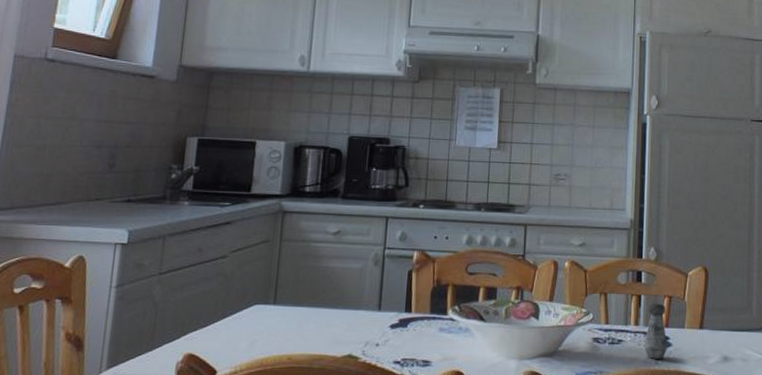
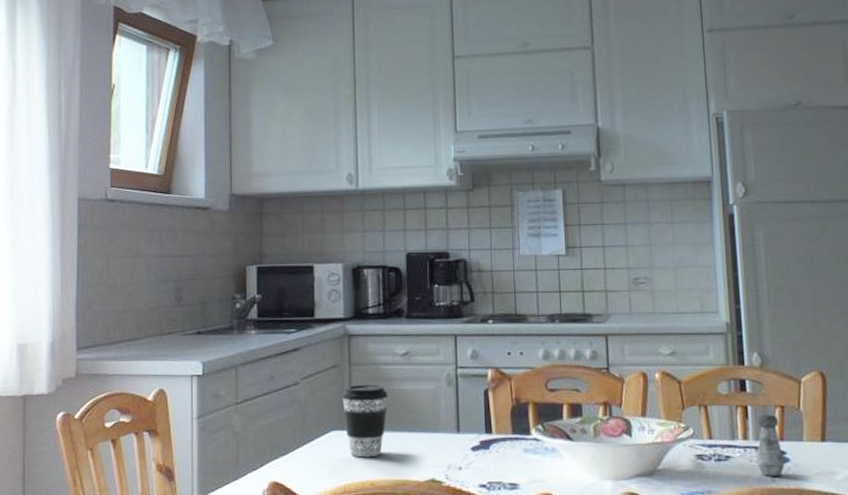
coffee cup: none [268,260,316,332] -> present [342,384,388,458]

